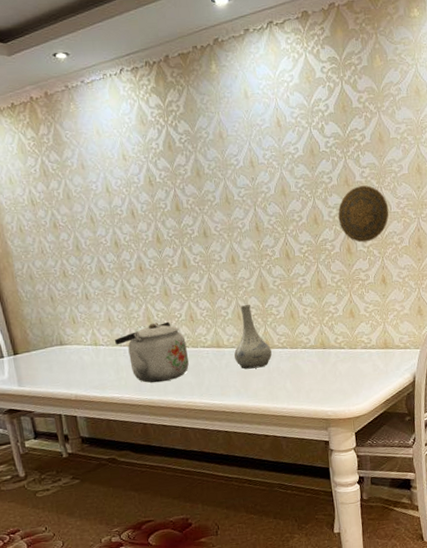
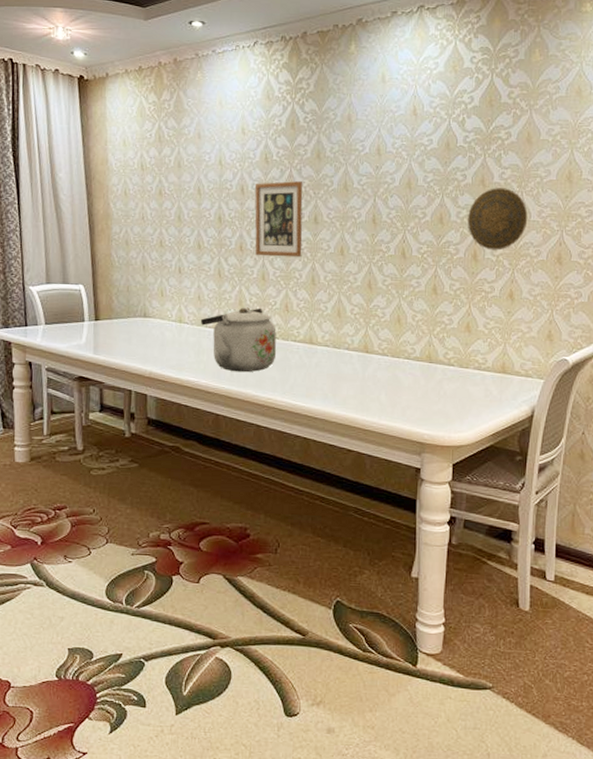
picture frame: none [144,200,198,274] -> present [254,181,303,258]
vase: present [233,304,272,369] -> none [326,301,369,373]

